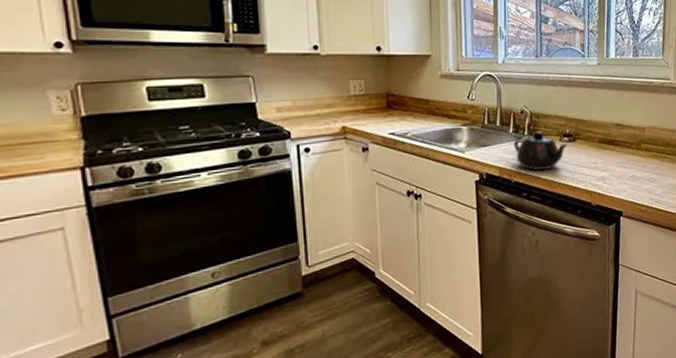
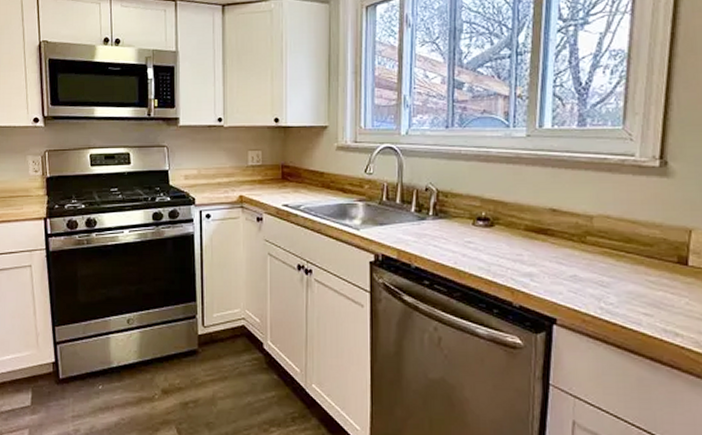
teapot: present [514,131,569,171] -> none [416,212,485,257]

